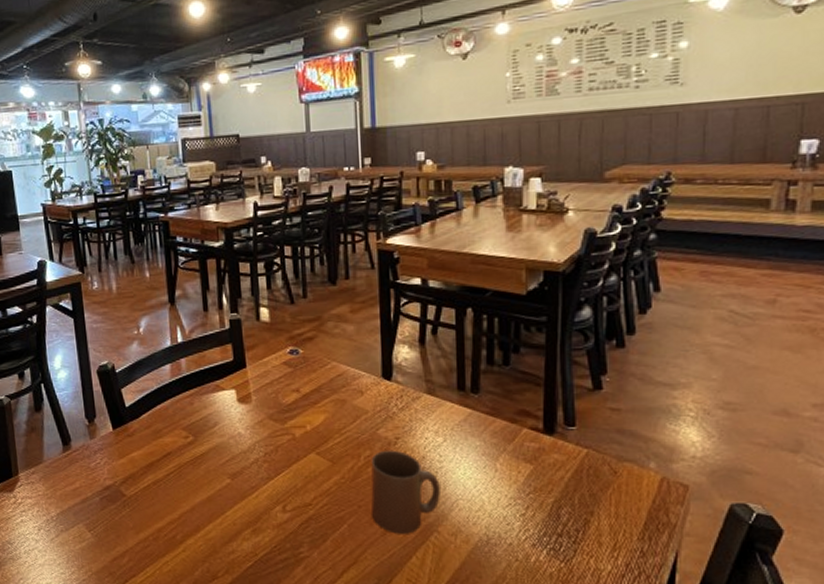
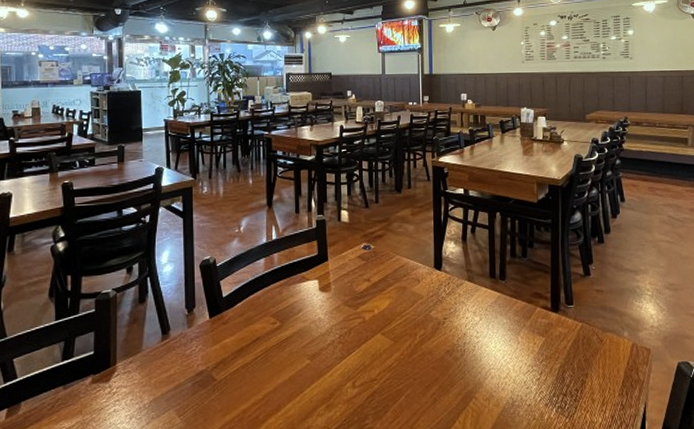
cup: present [371,450,440,534] -> none [424,328,477,402]

